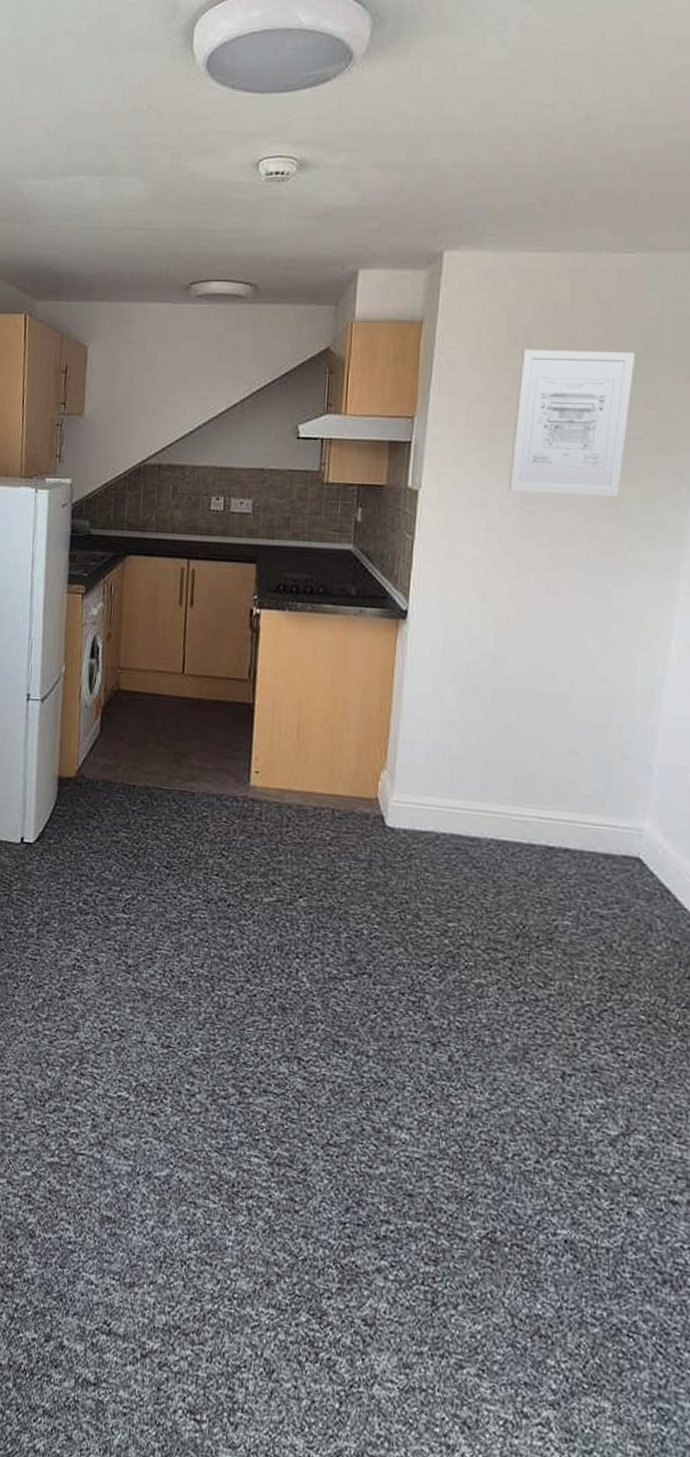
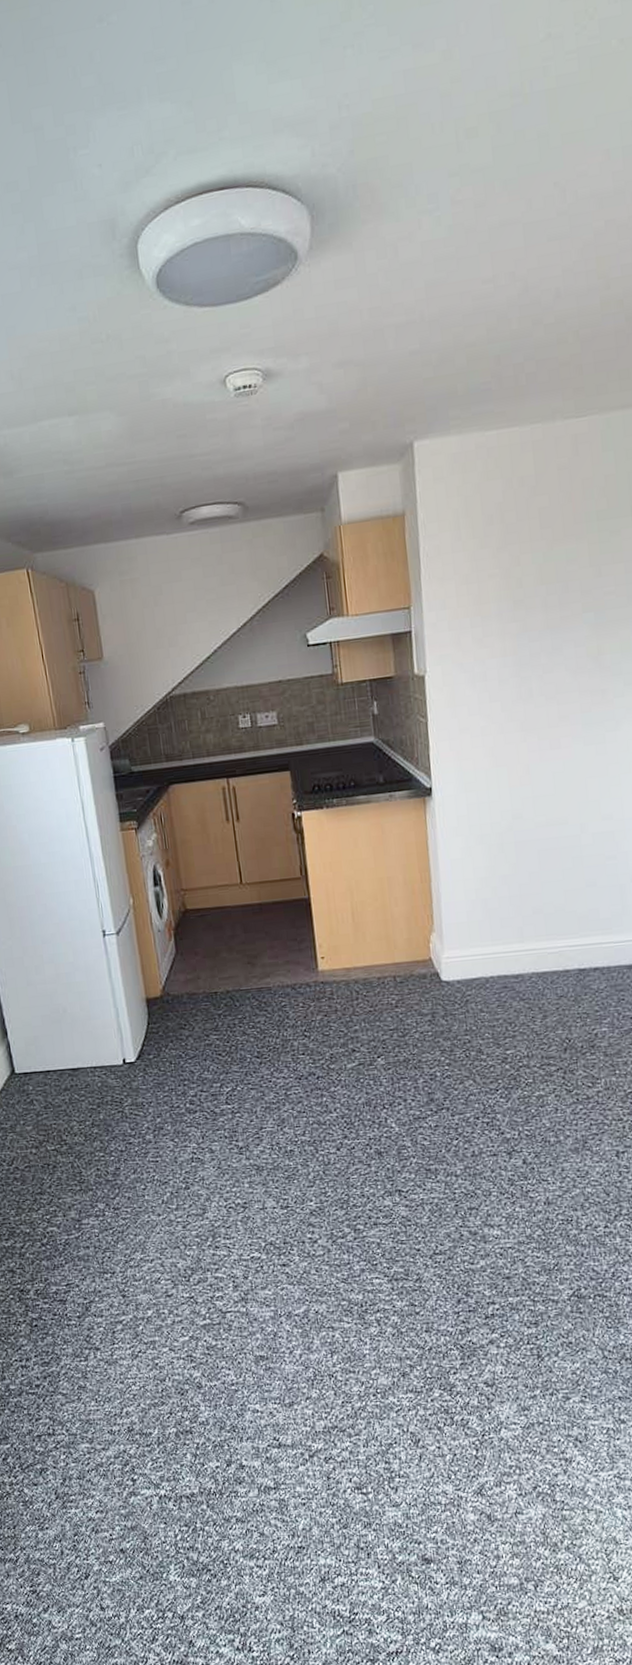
wall art: present [509,349,635,497] -> none [498,512,600,661]

